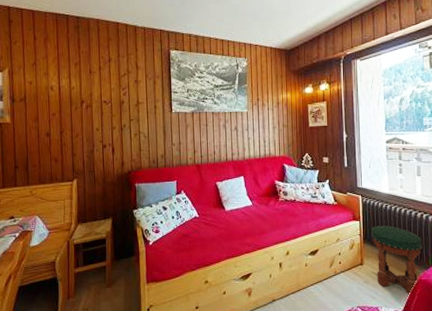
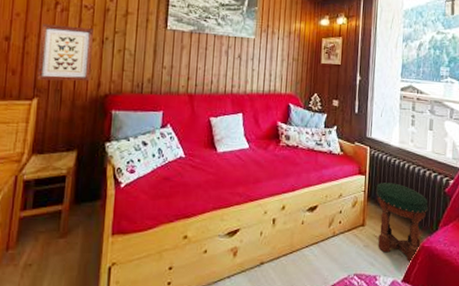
wall art: none [72,118,115,165] -> present [37,24,93,82]

